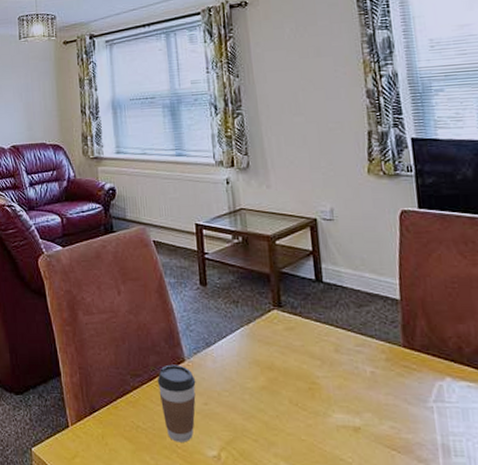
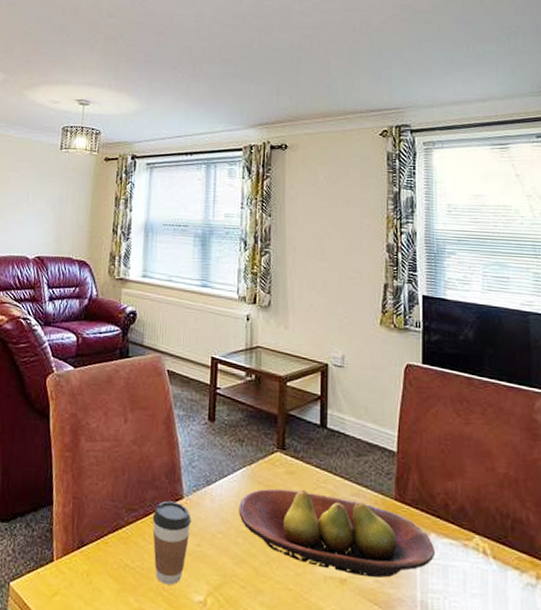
fruit bowl: none [241,344,453,425] -> present [239,488,436,578]

